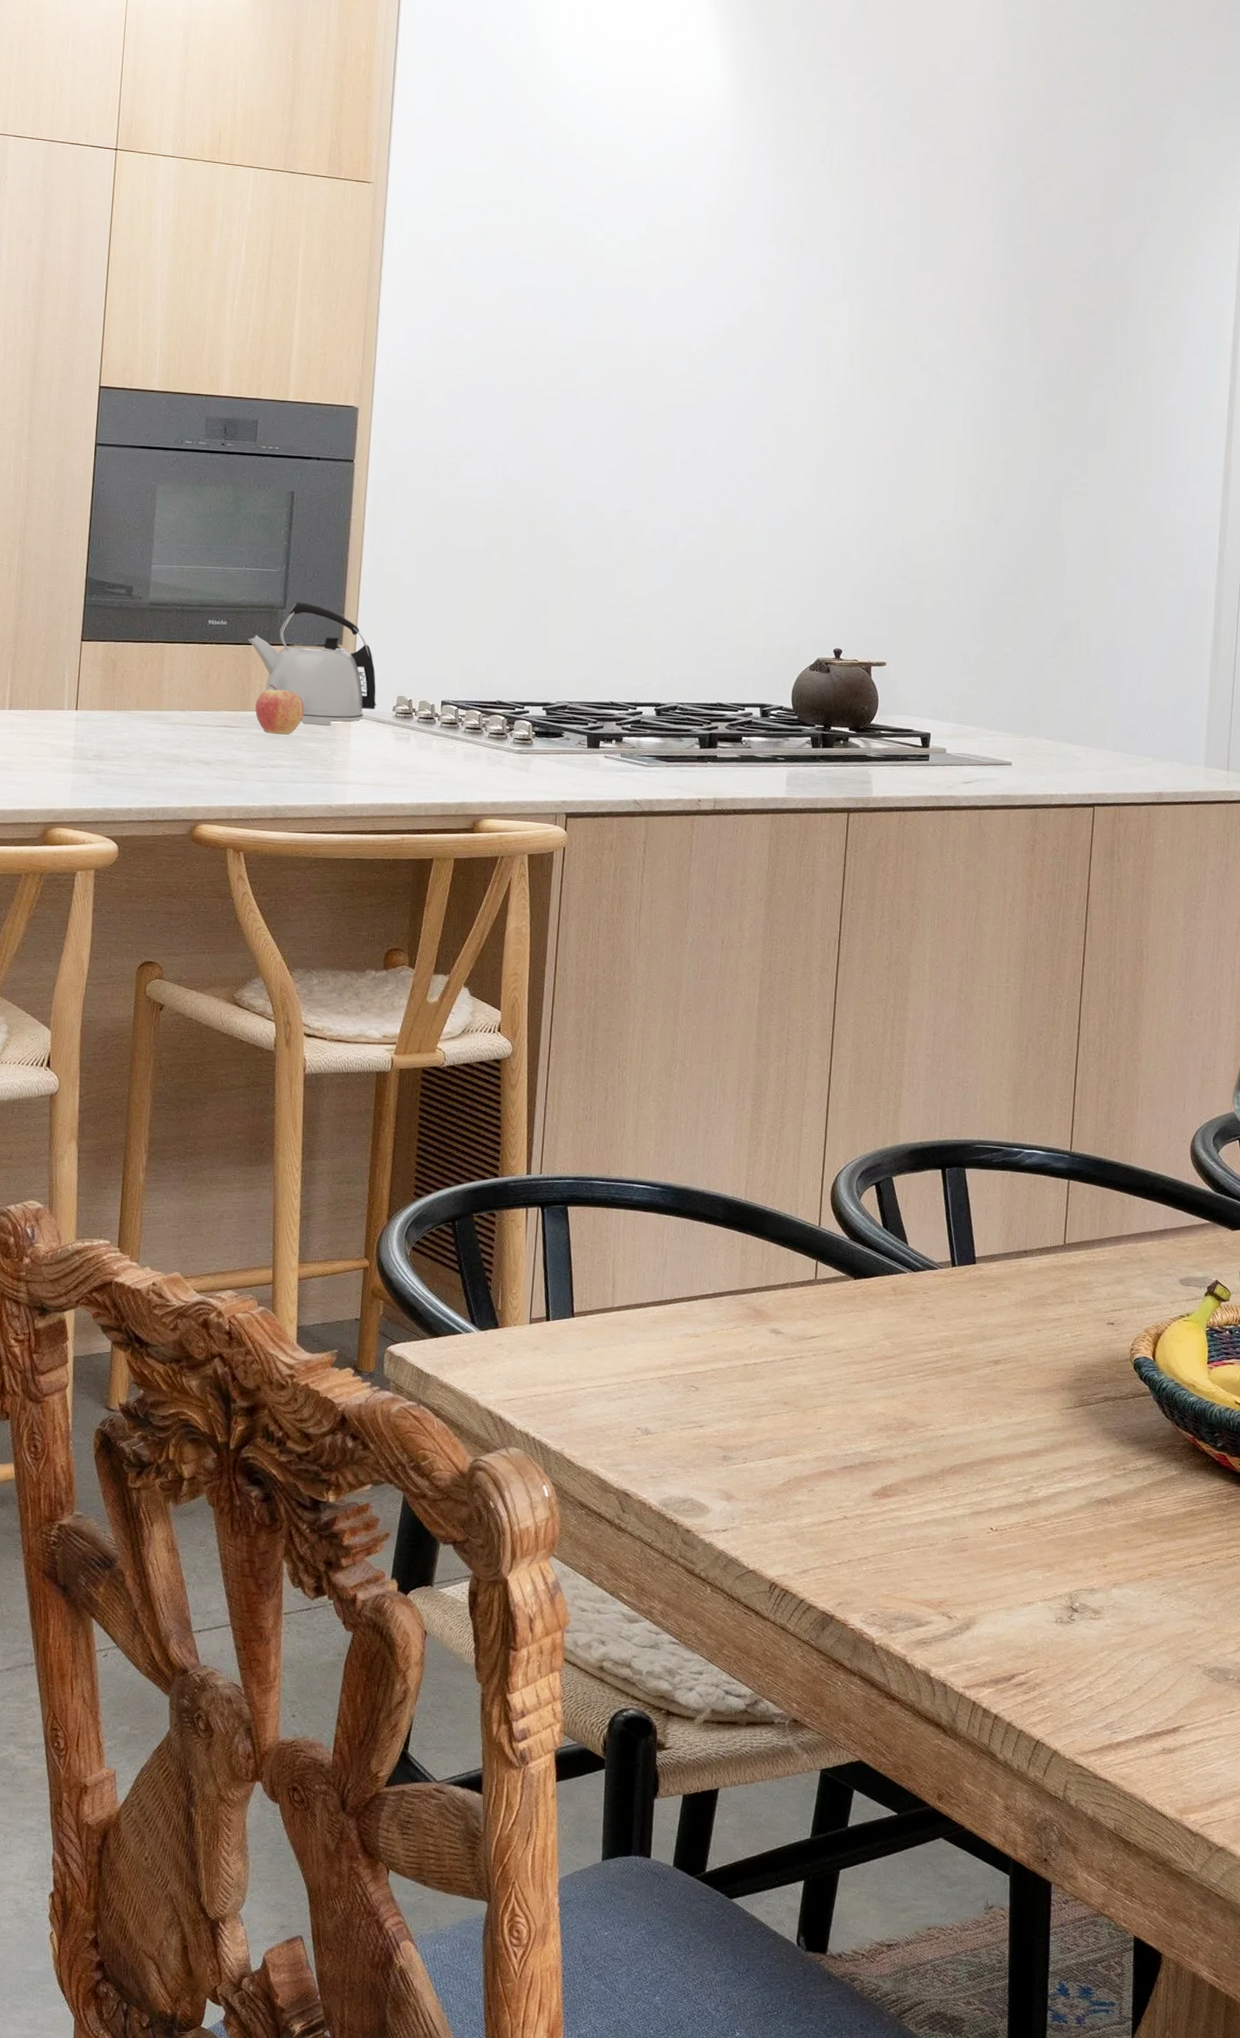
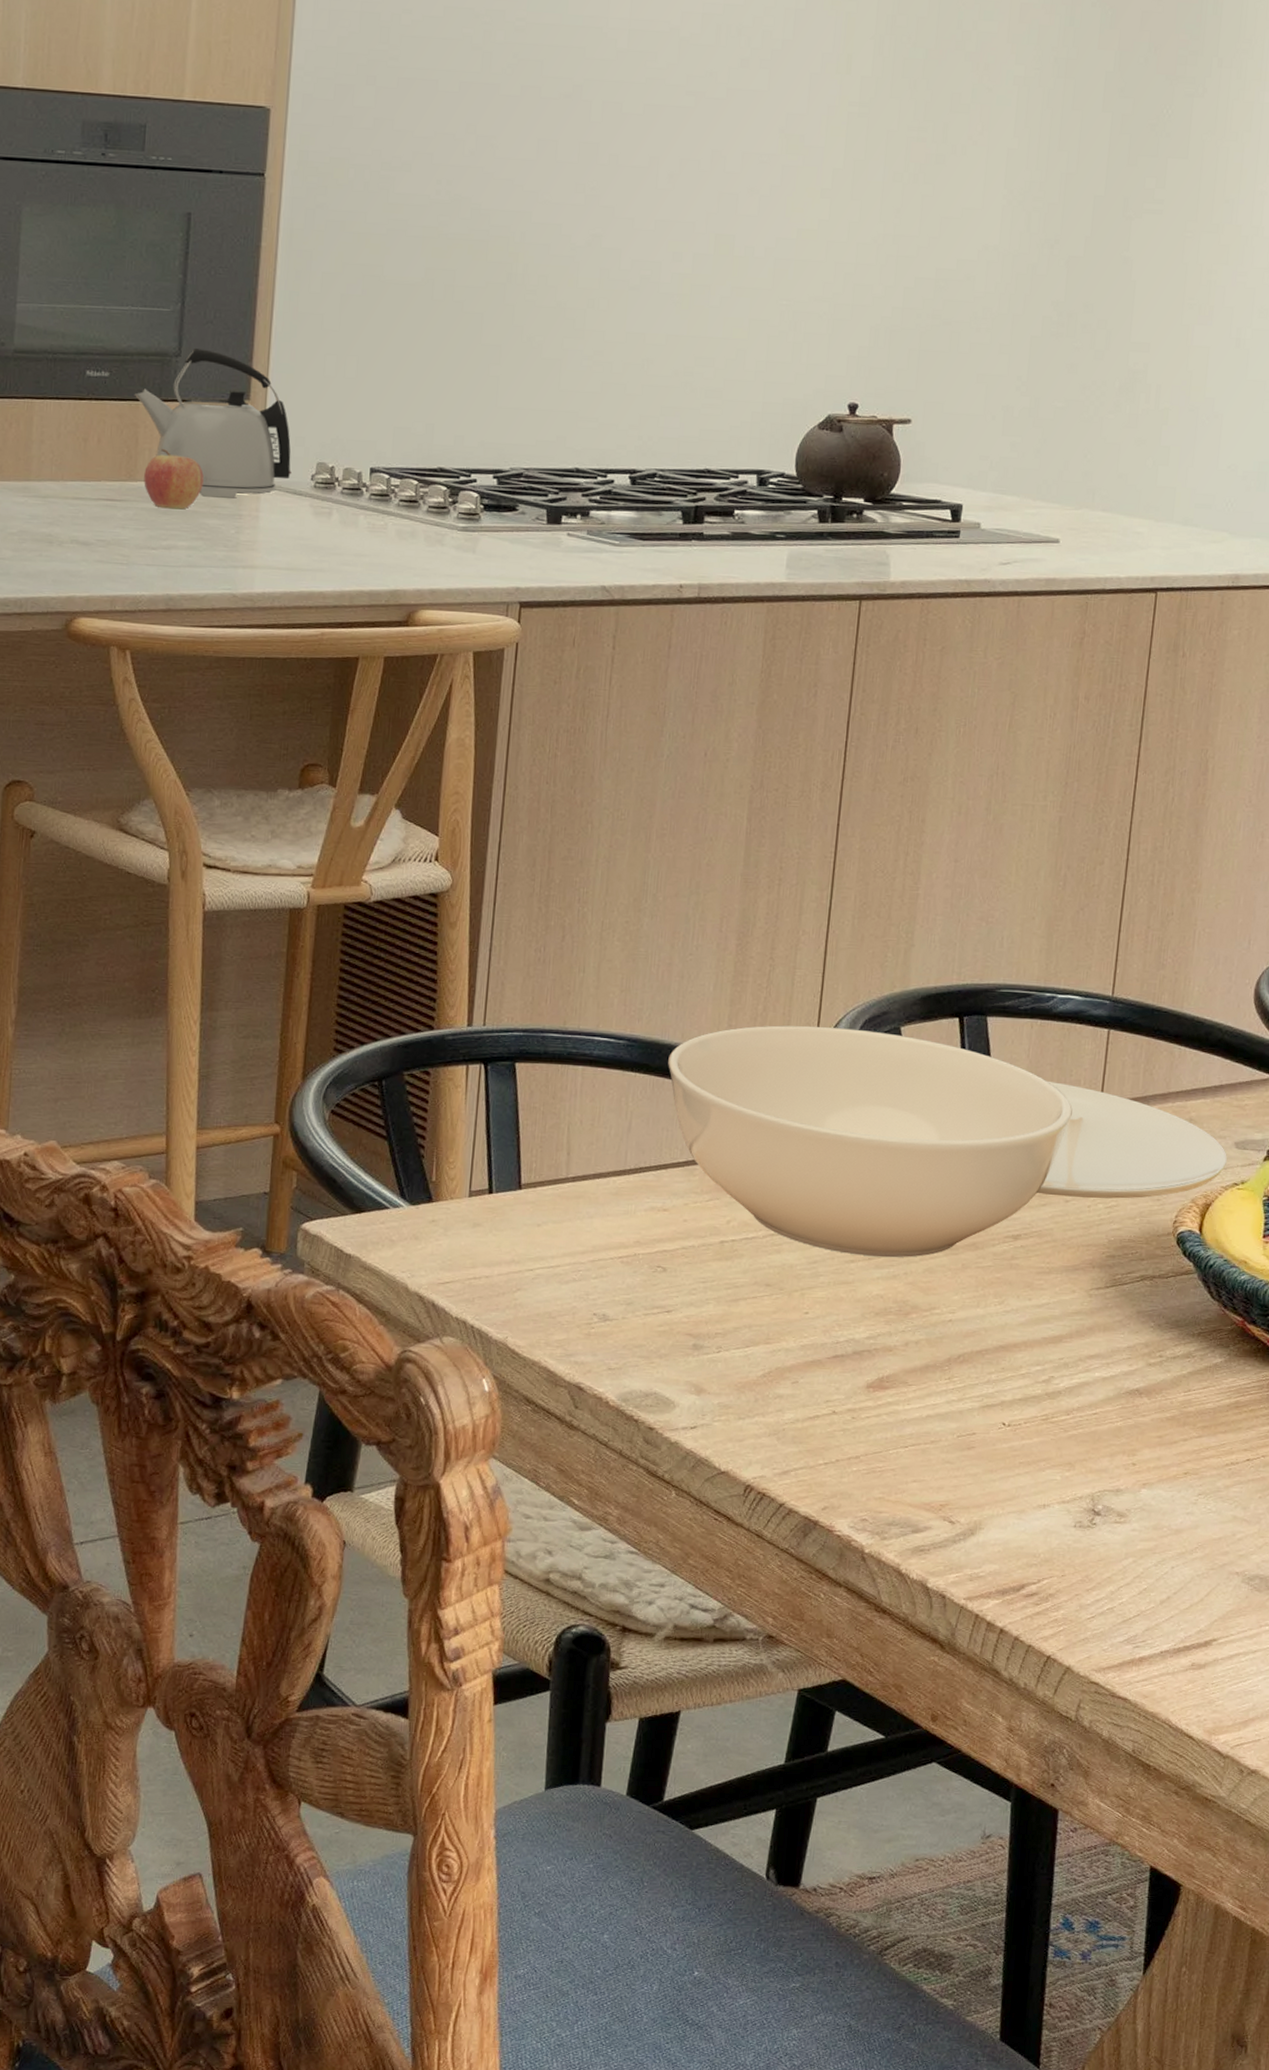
bowl: none [696,1175,1041,1380] -> present [668,1025,1073,1258]
plate: none [1012,1224,1174,1329] -> present [1036,1080,1228,1199]

